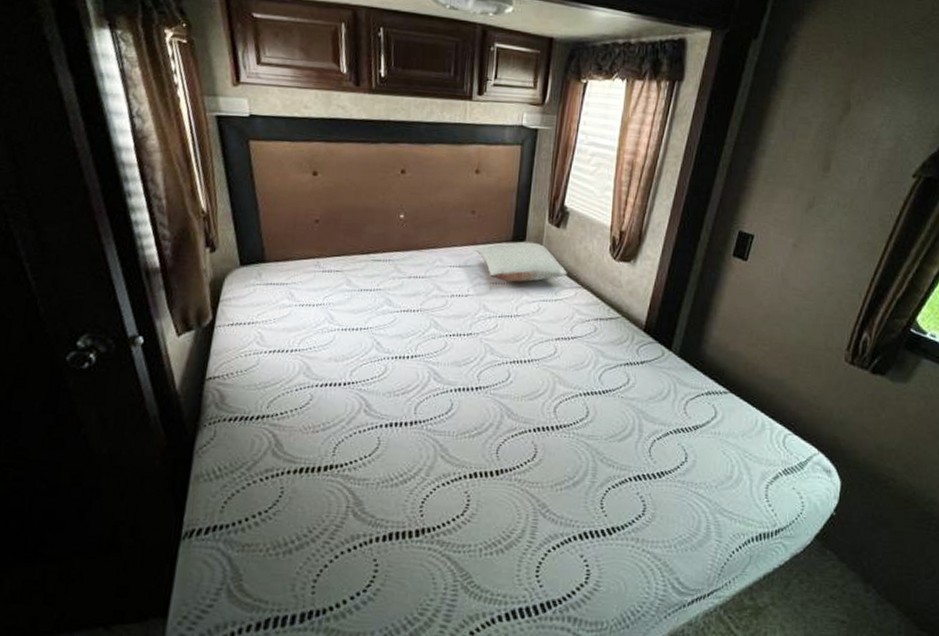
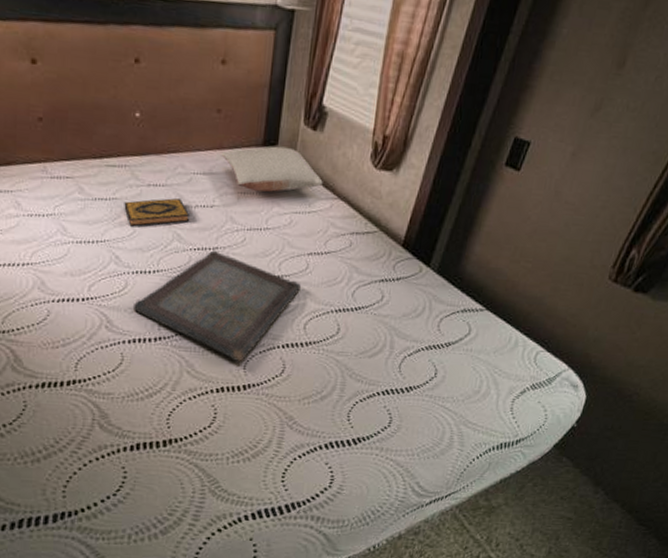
hardback book: none [386,288,447,315] -> present [124,197,190,227]
serving tray: none [390,336,551,447] -> present [132,250,302,363]

